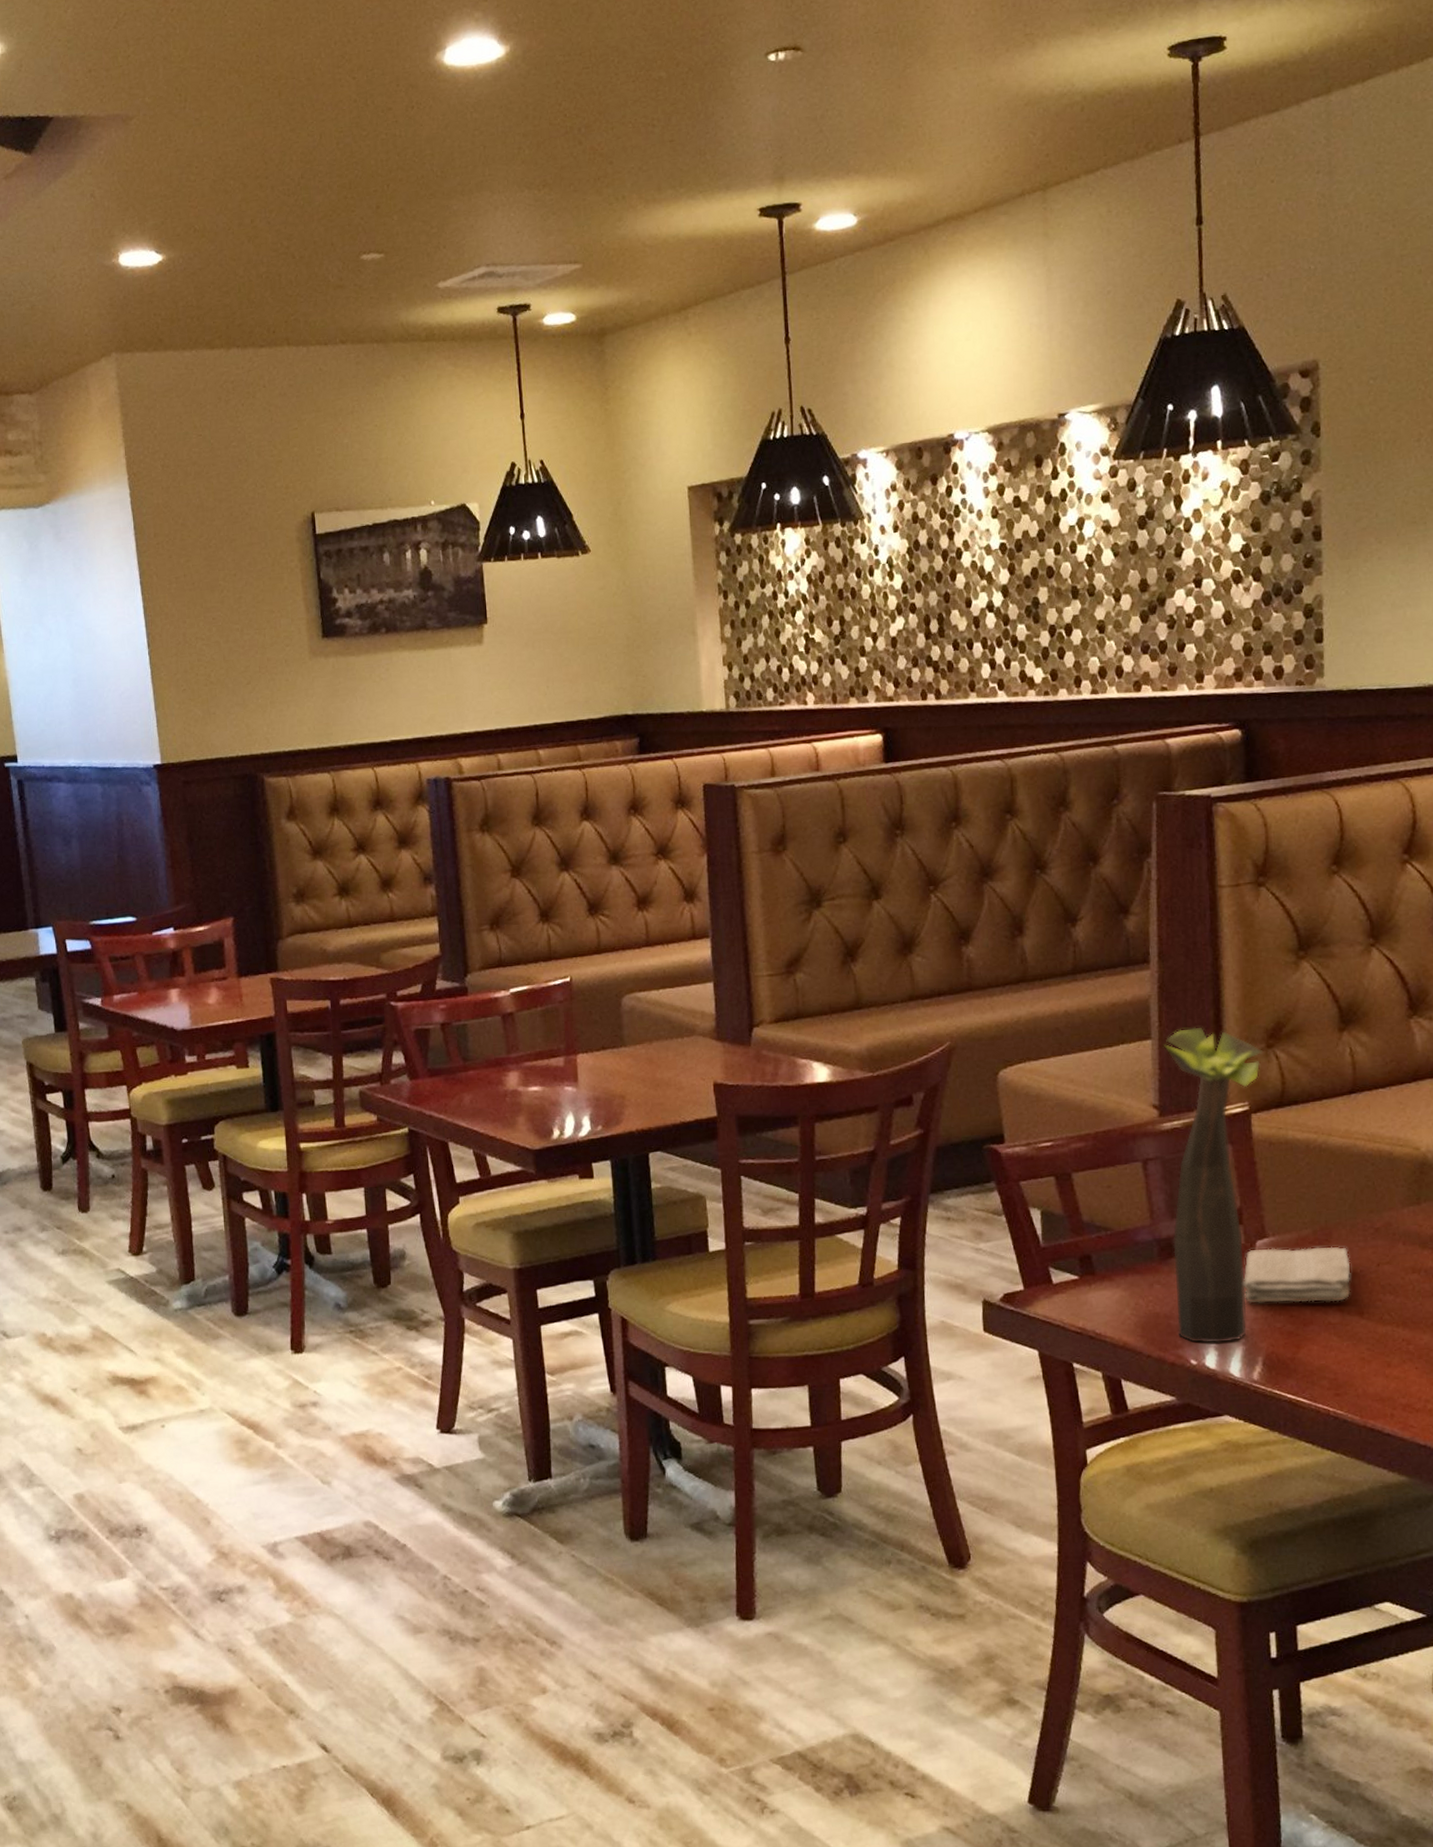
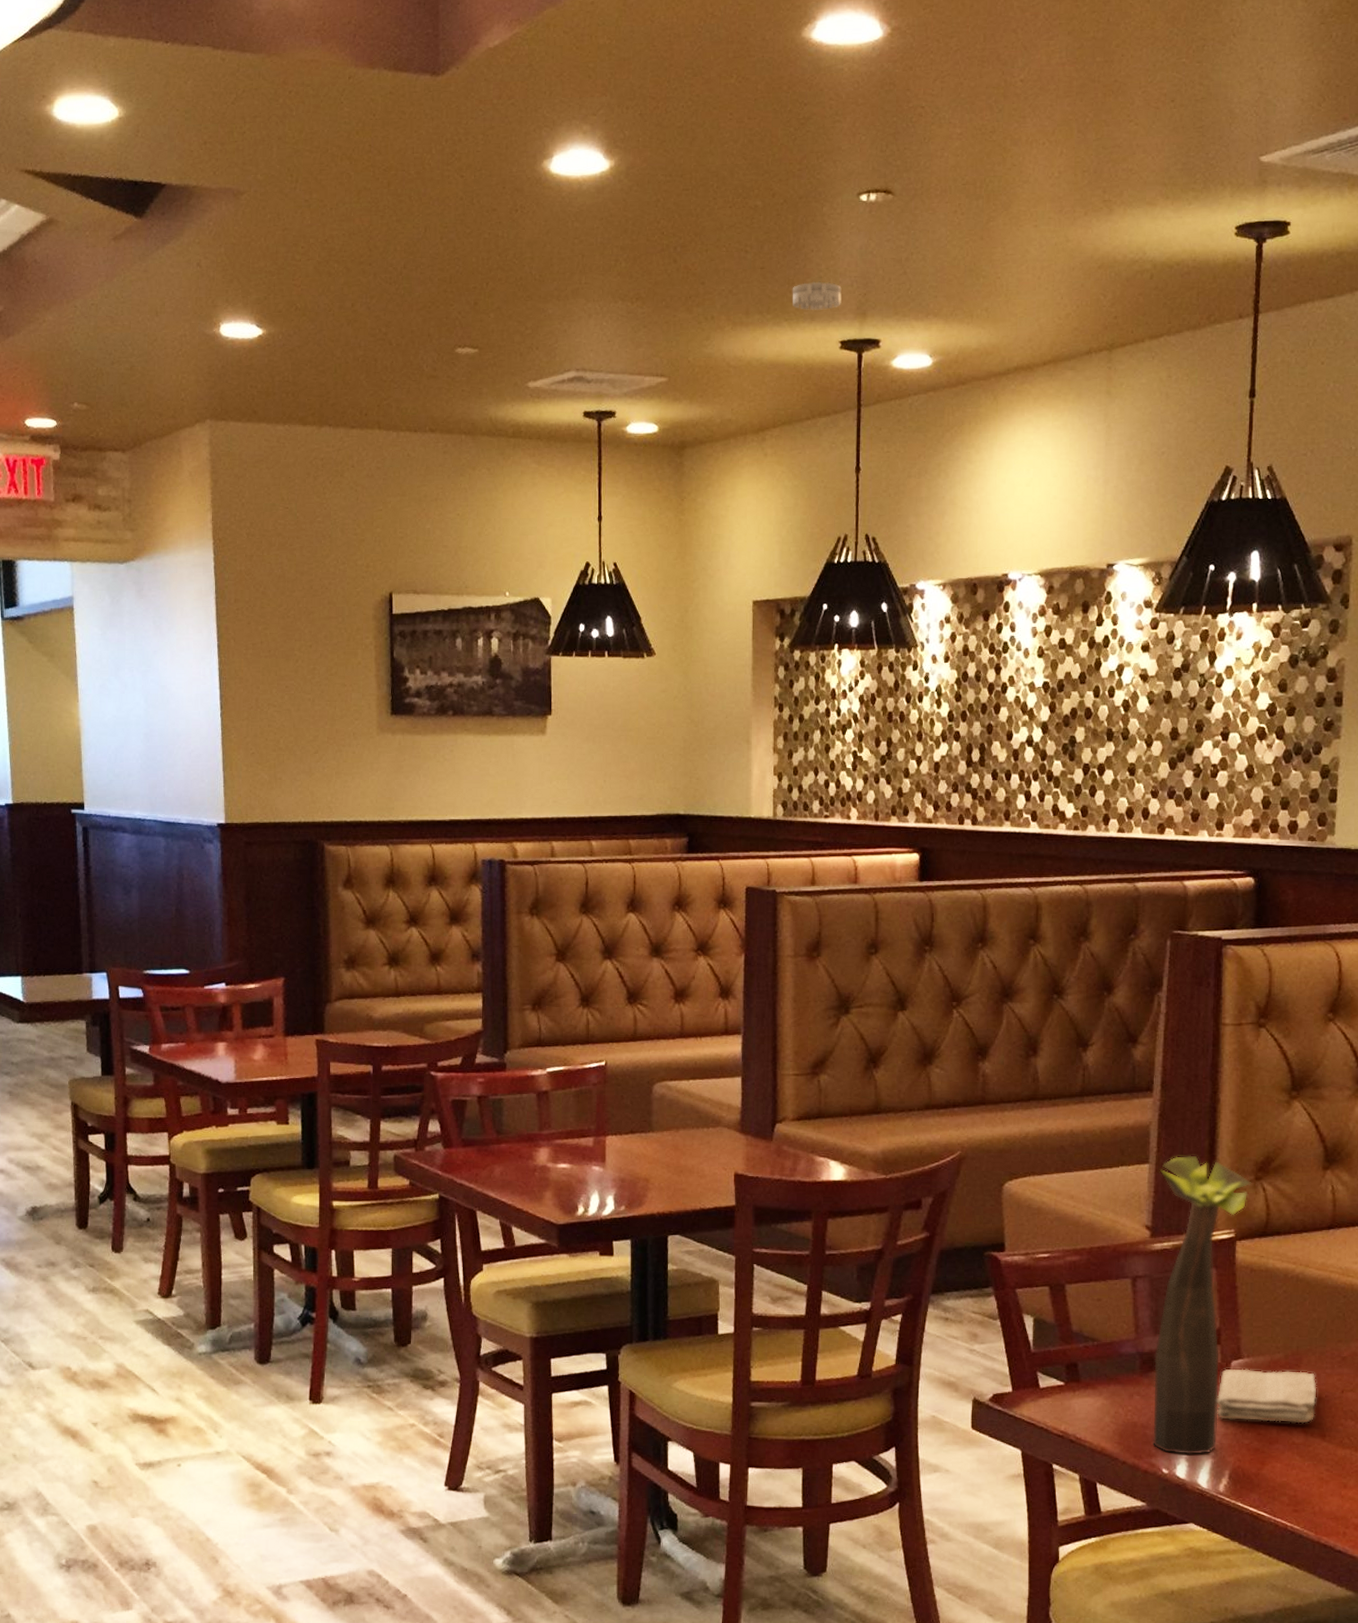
smoke detector: none [704,148,757,180] -> present [792,281,842,311]

